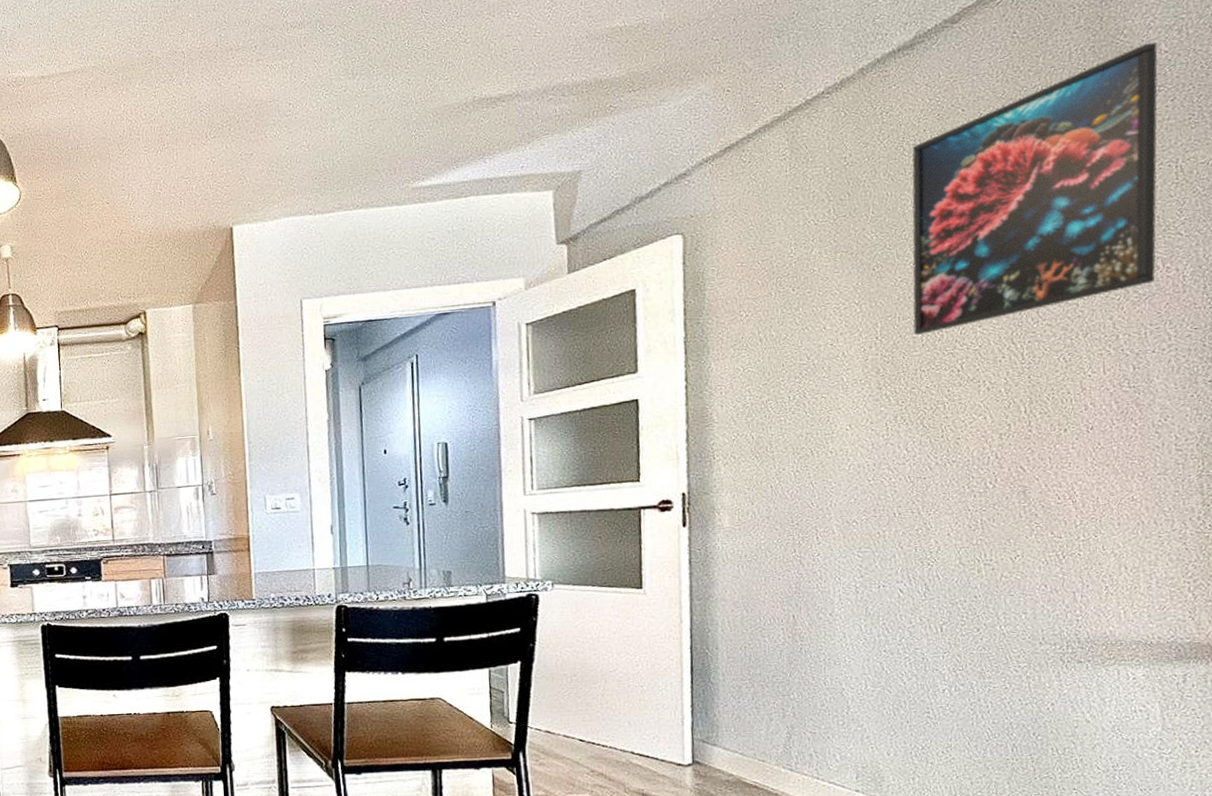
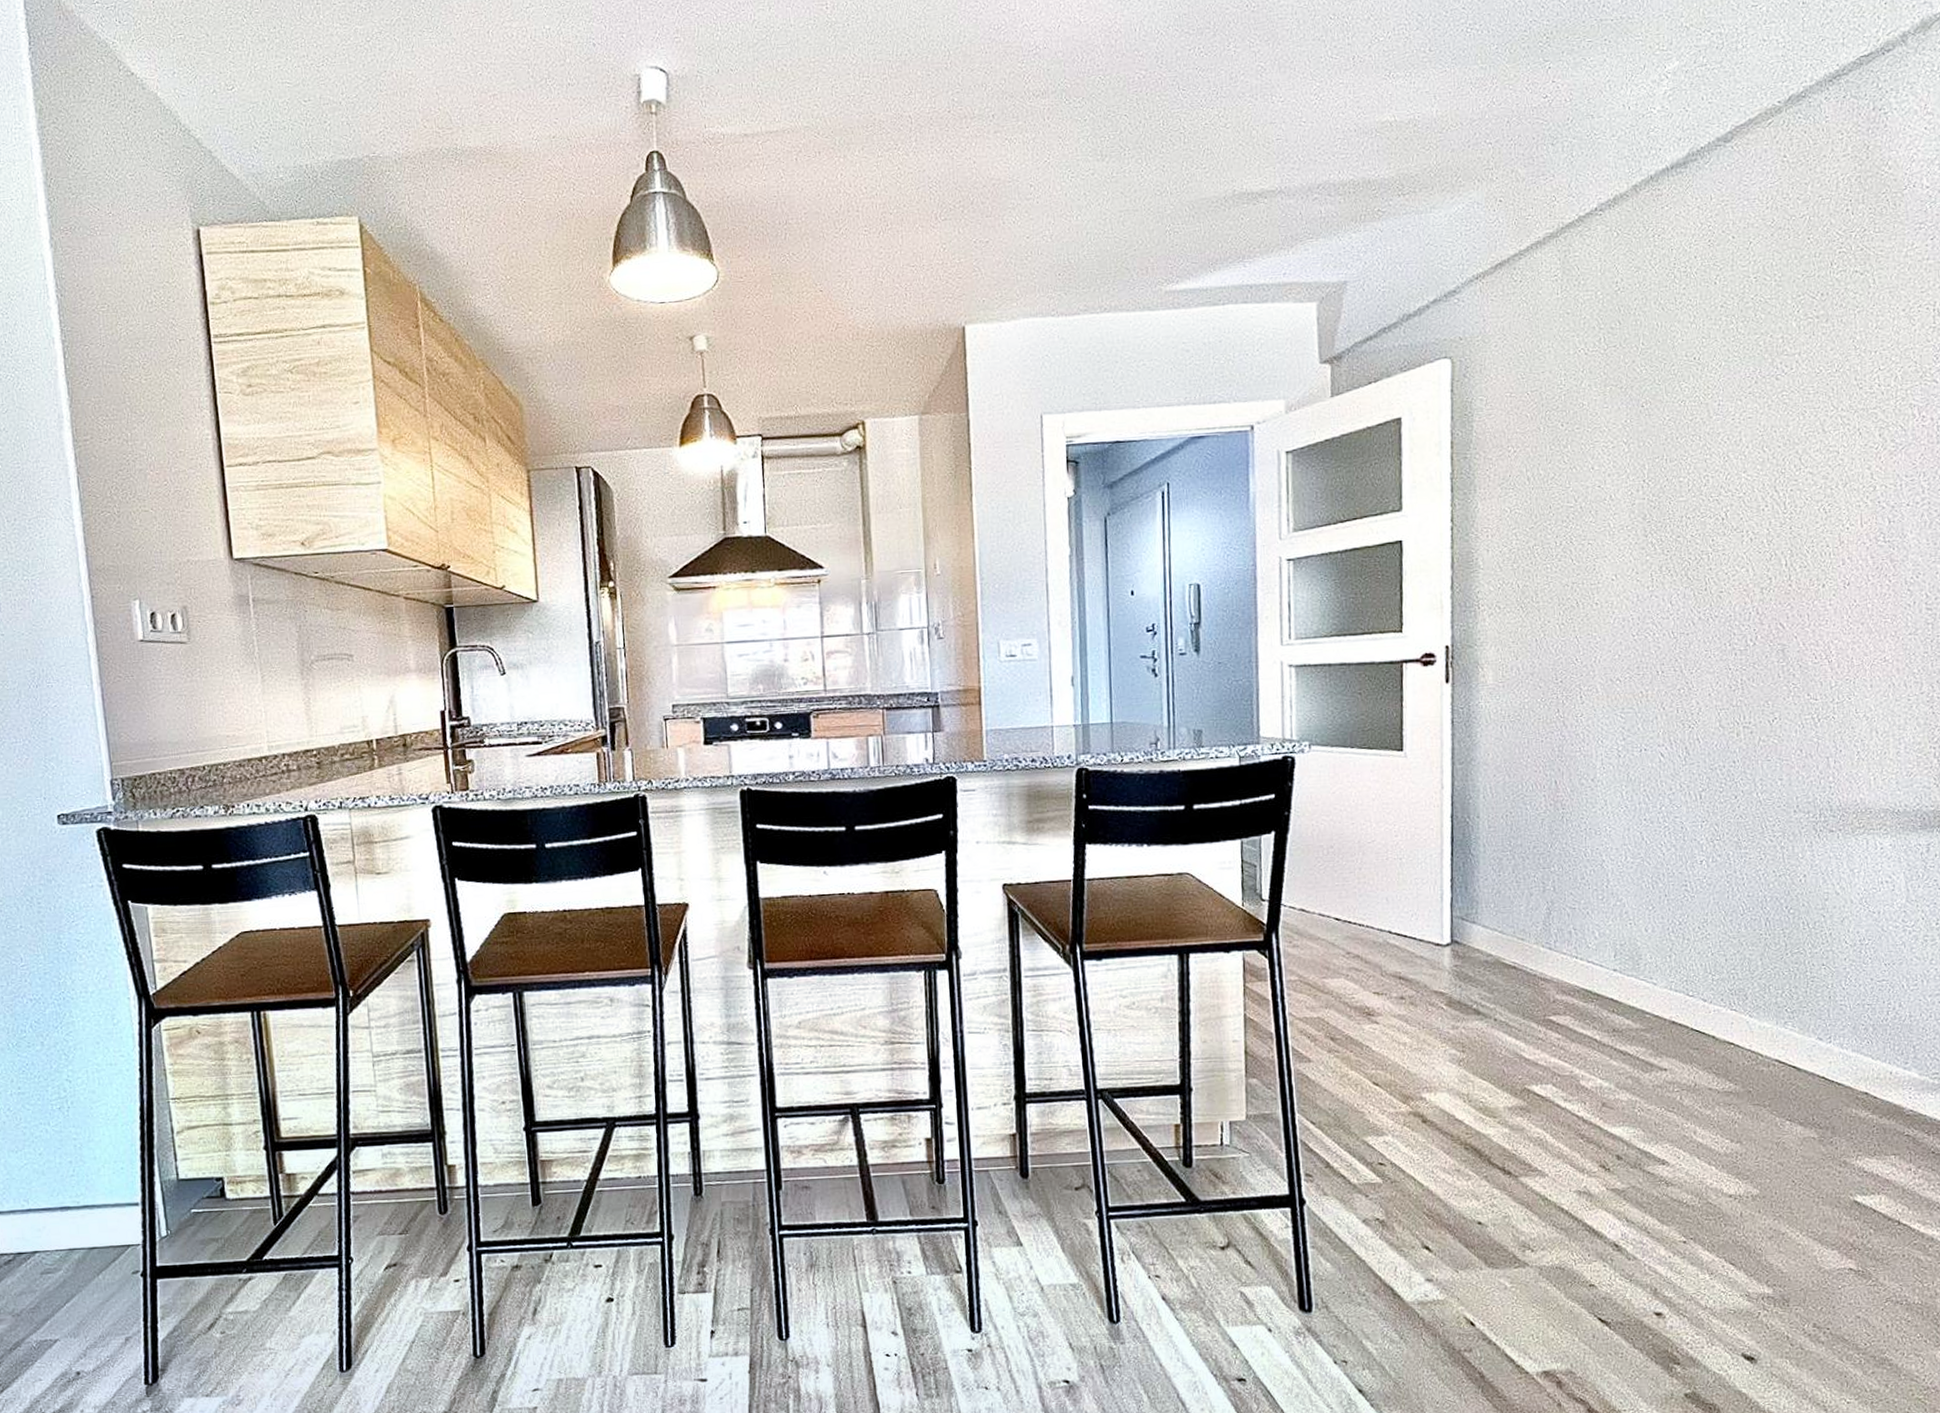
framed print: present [912,43,1158,335] -> none [1679,177,1920,479]

